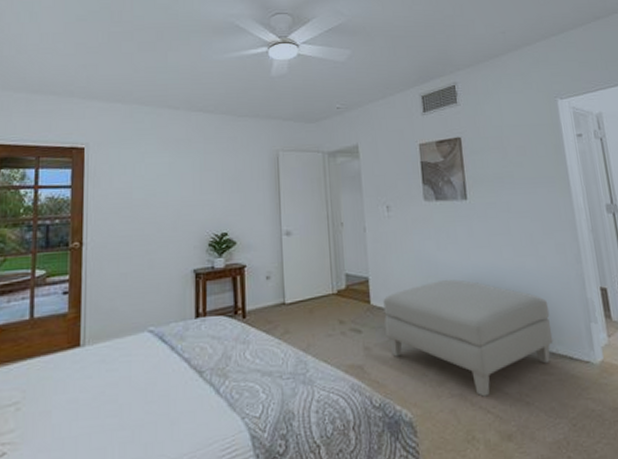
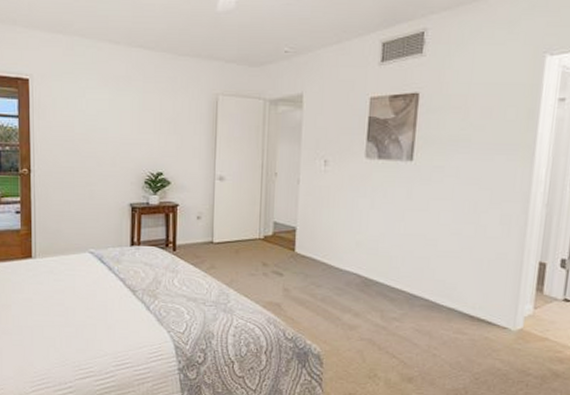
ottoman: present [383,279,554,397] -> none [306,238,478,344]

